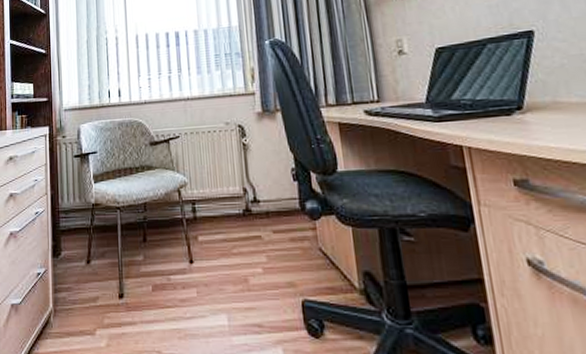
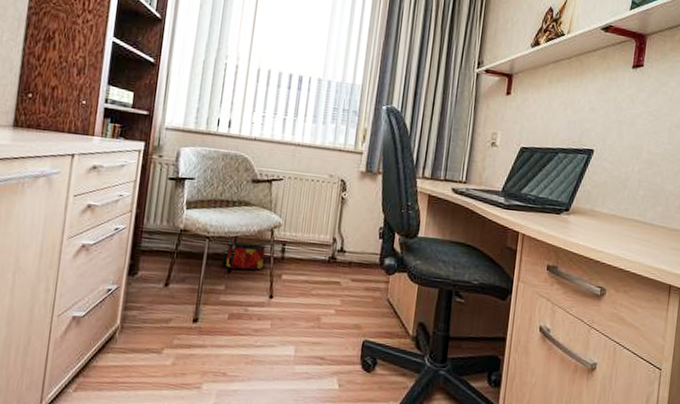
bag: none [135,207,179,237] -> present [221,242,266,271]

